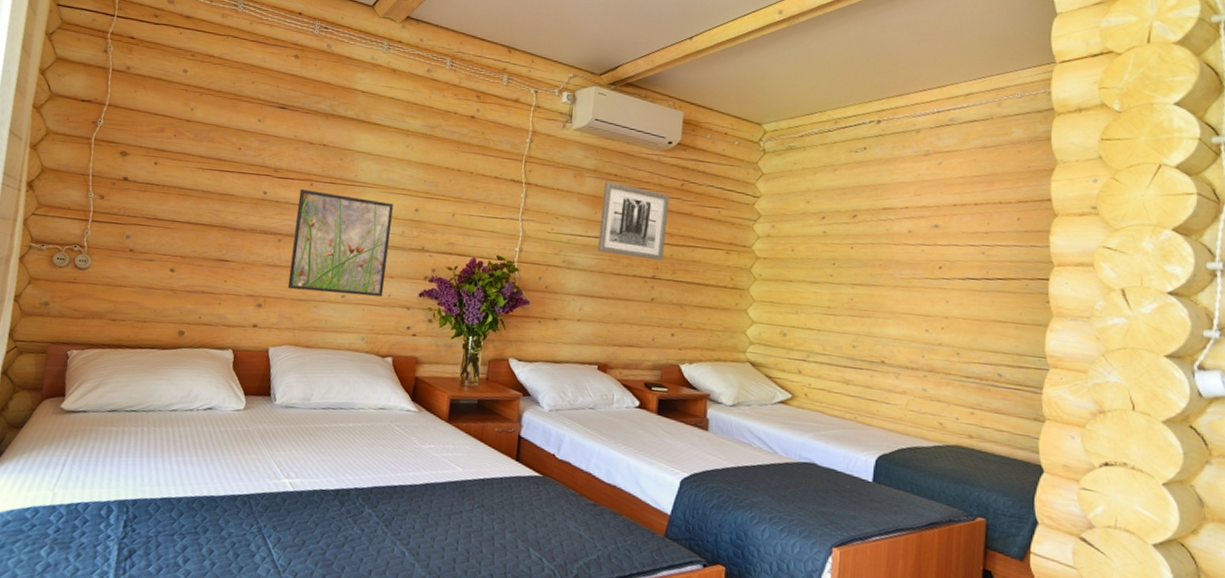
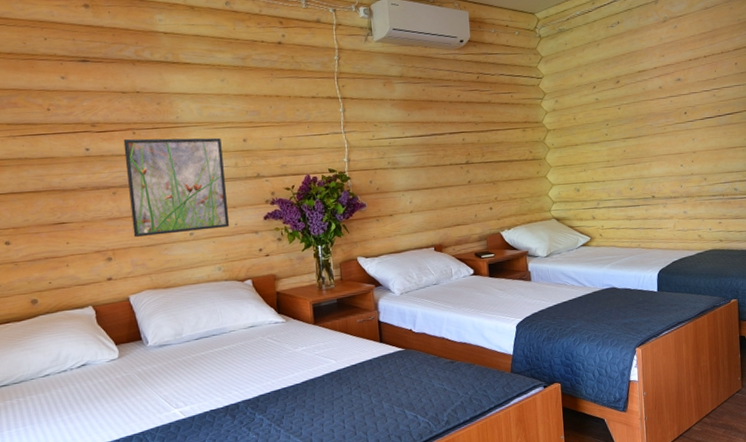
wall art: present [597,182,670,261] -> none [412,85,473,149]

